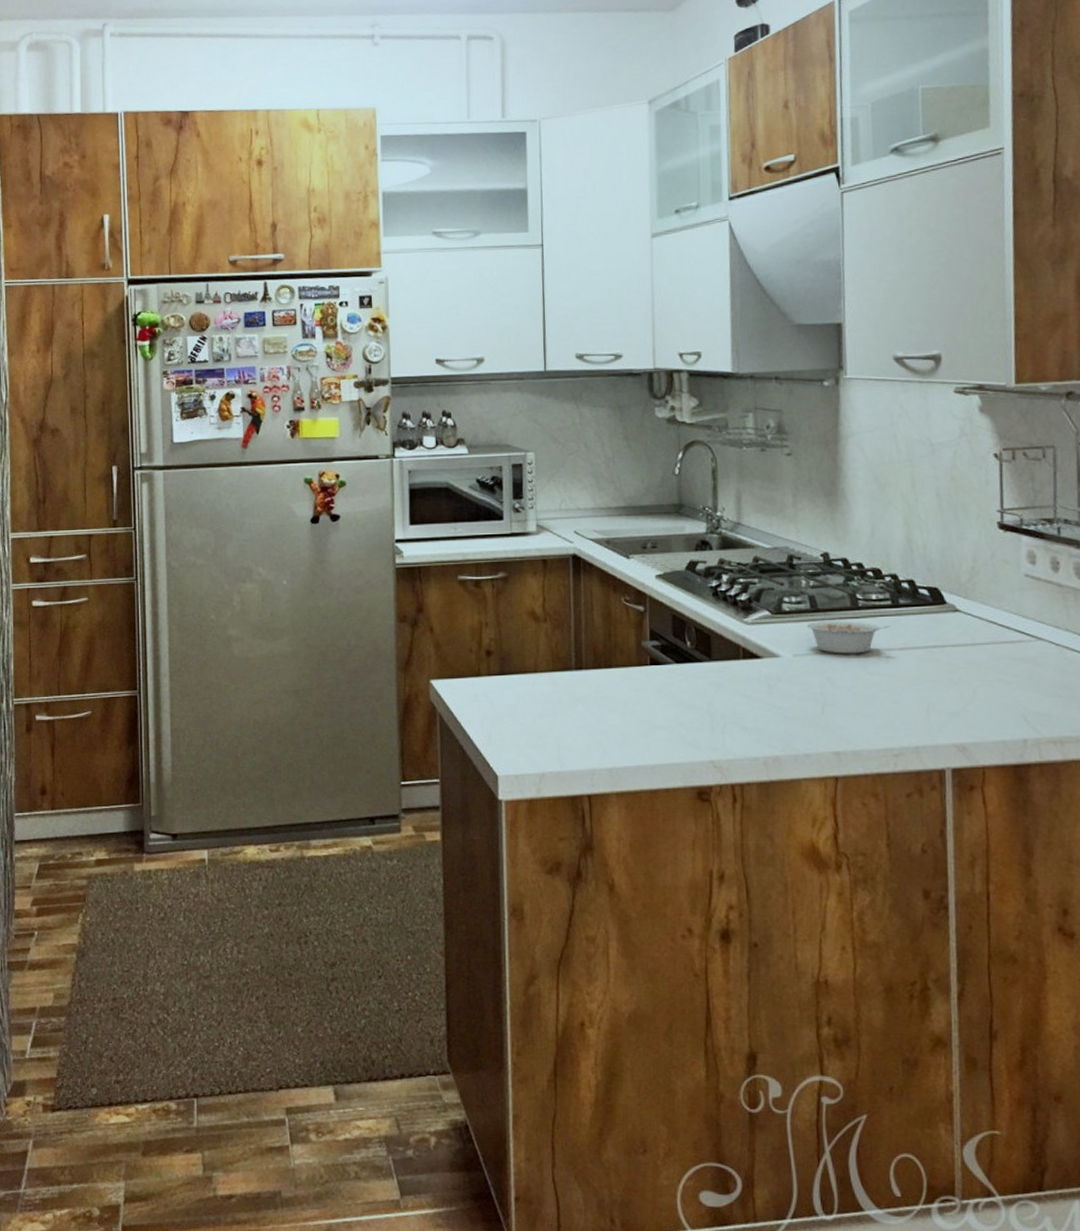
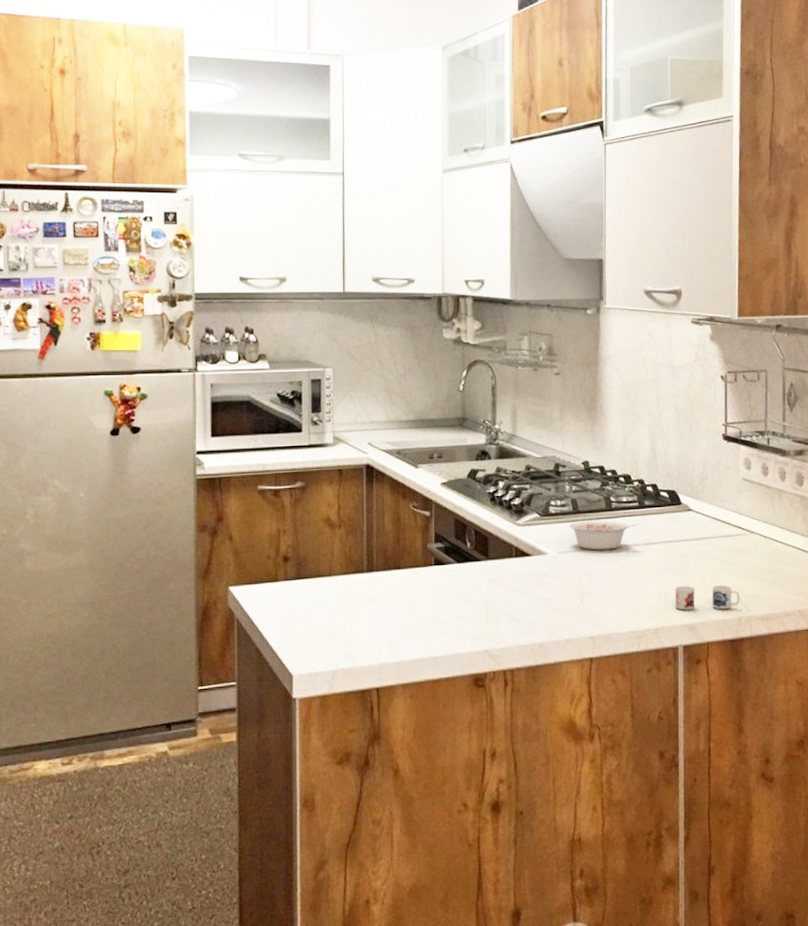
mug: none [940,698,1026,729] -> present [675,584,741,610]

